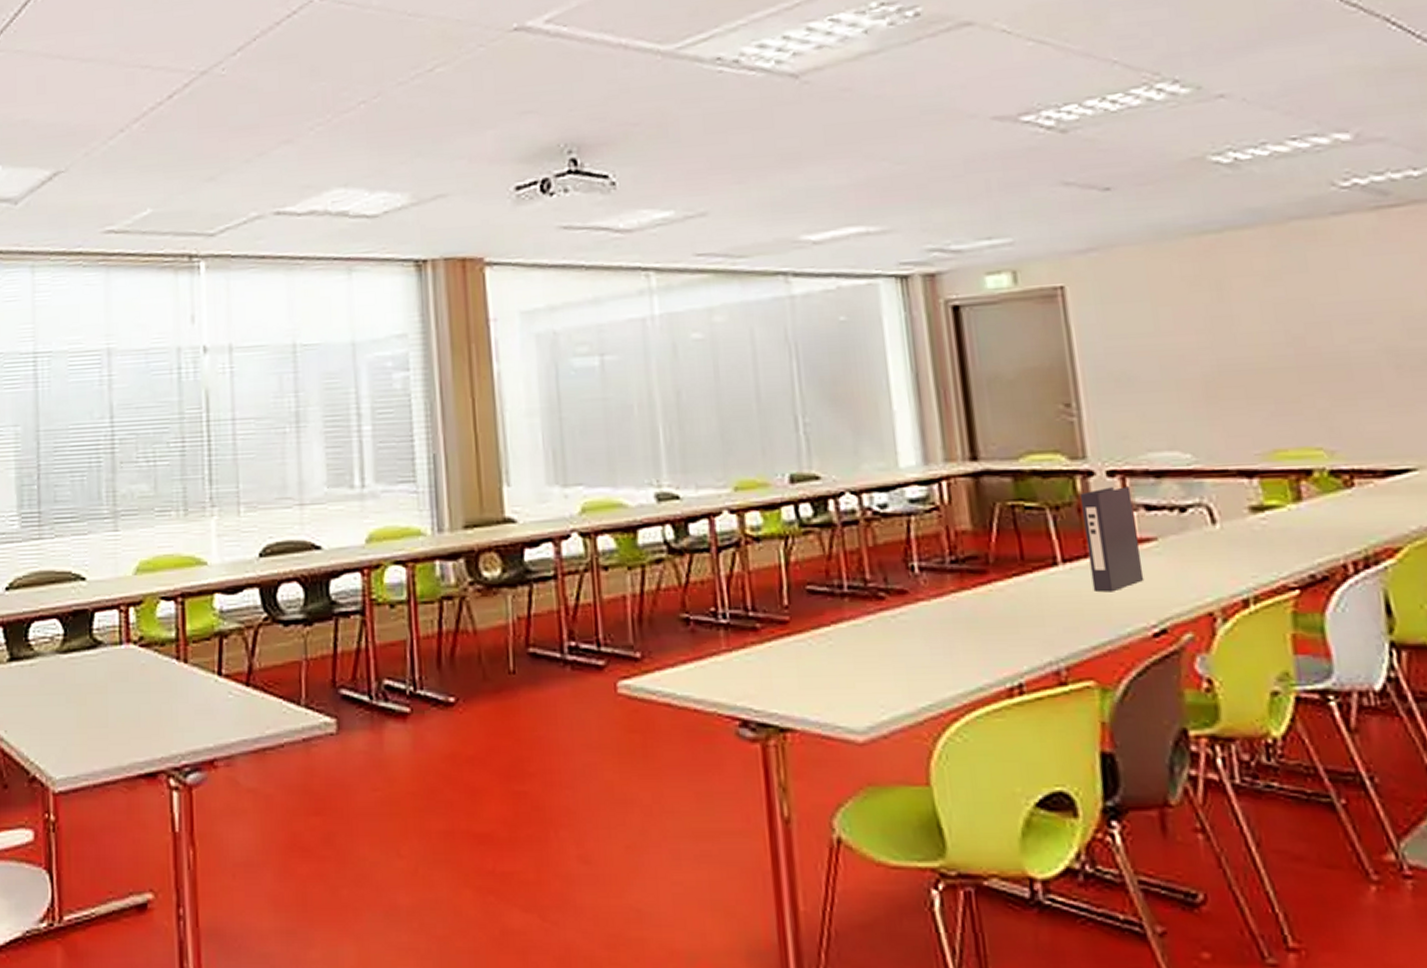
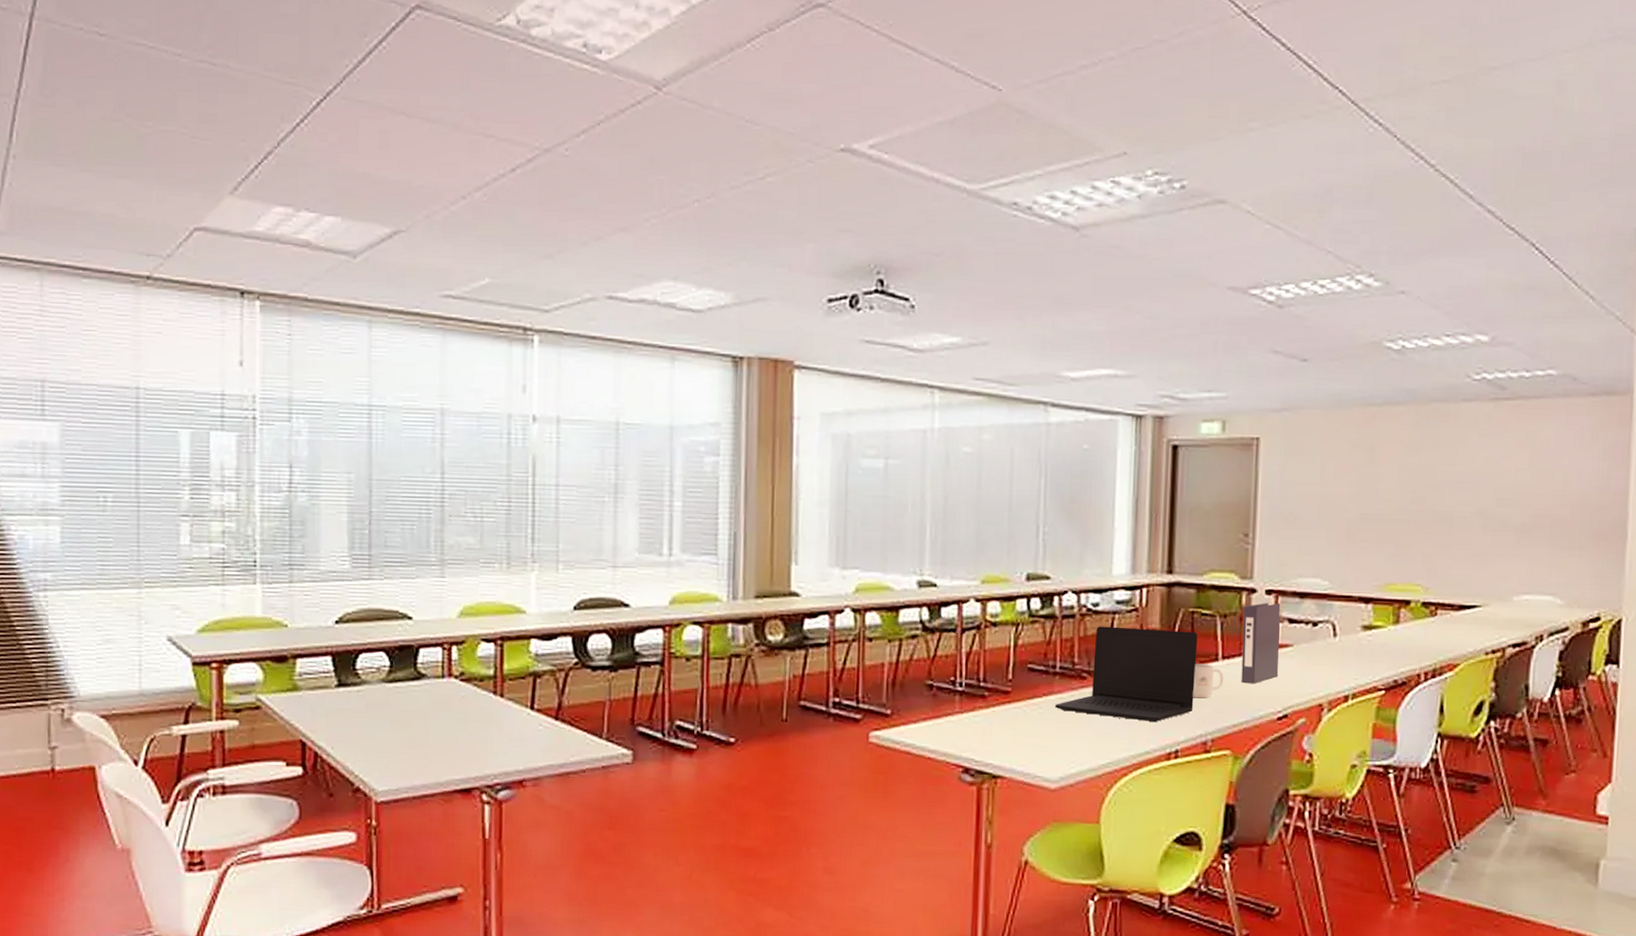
laptop: none [849,530,1035,650] -> present [1055,626,1198,723]
mug: none [1026,570,1070,615] -> present [1193,663,1224,699]

